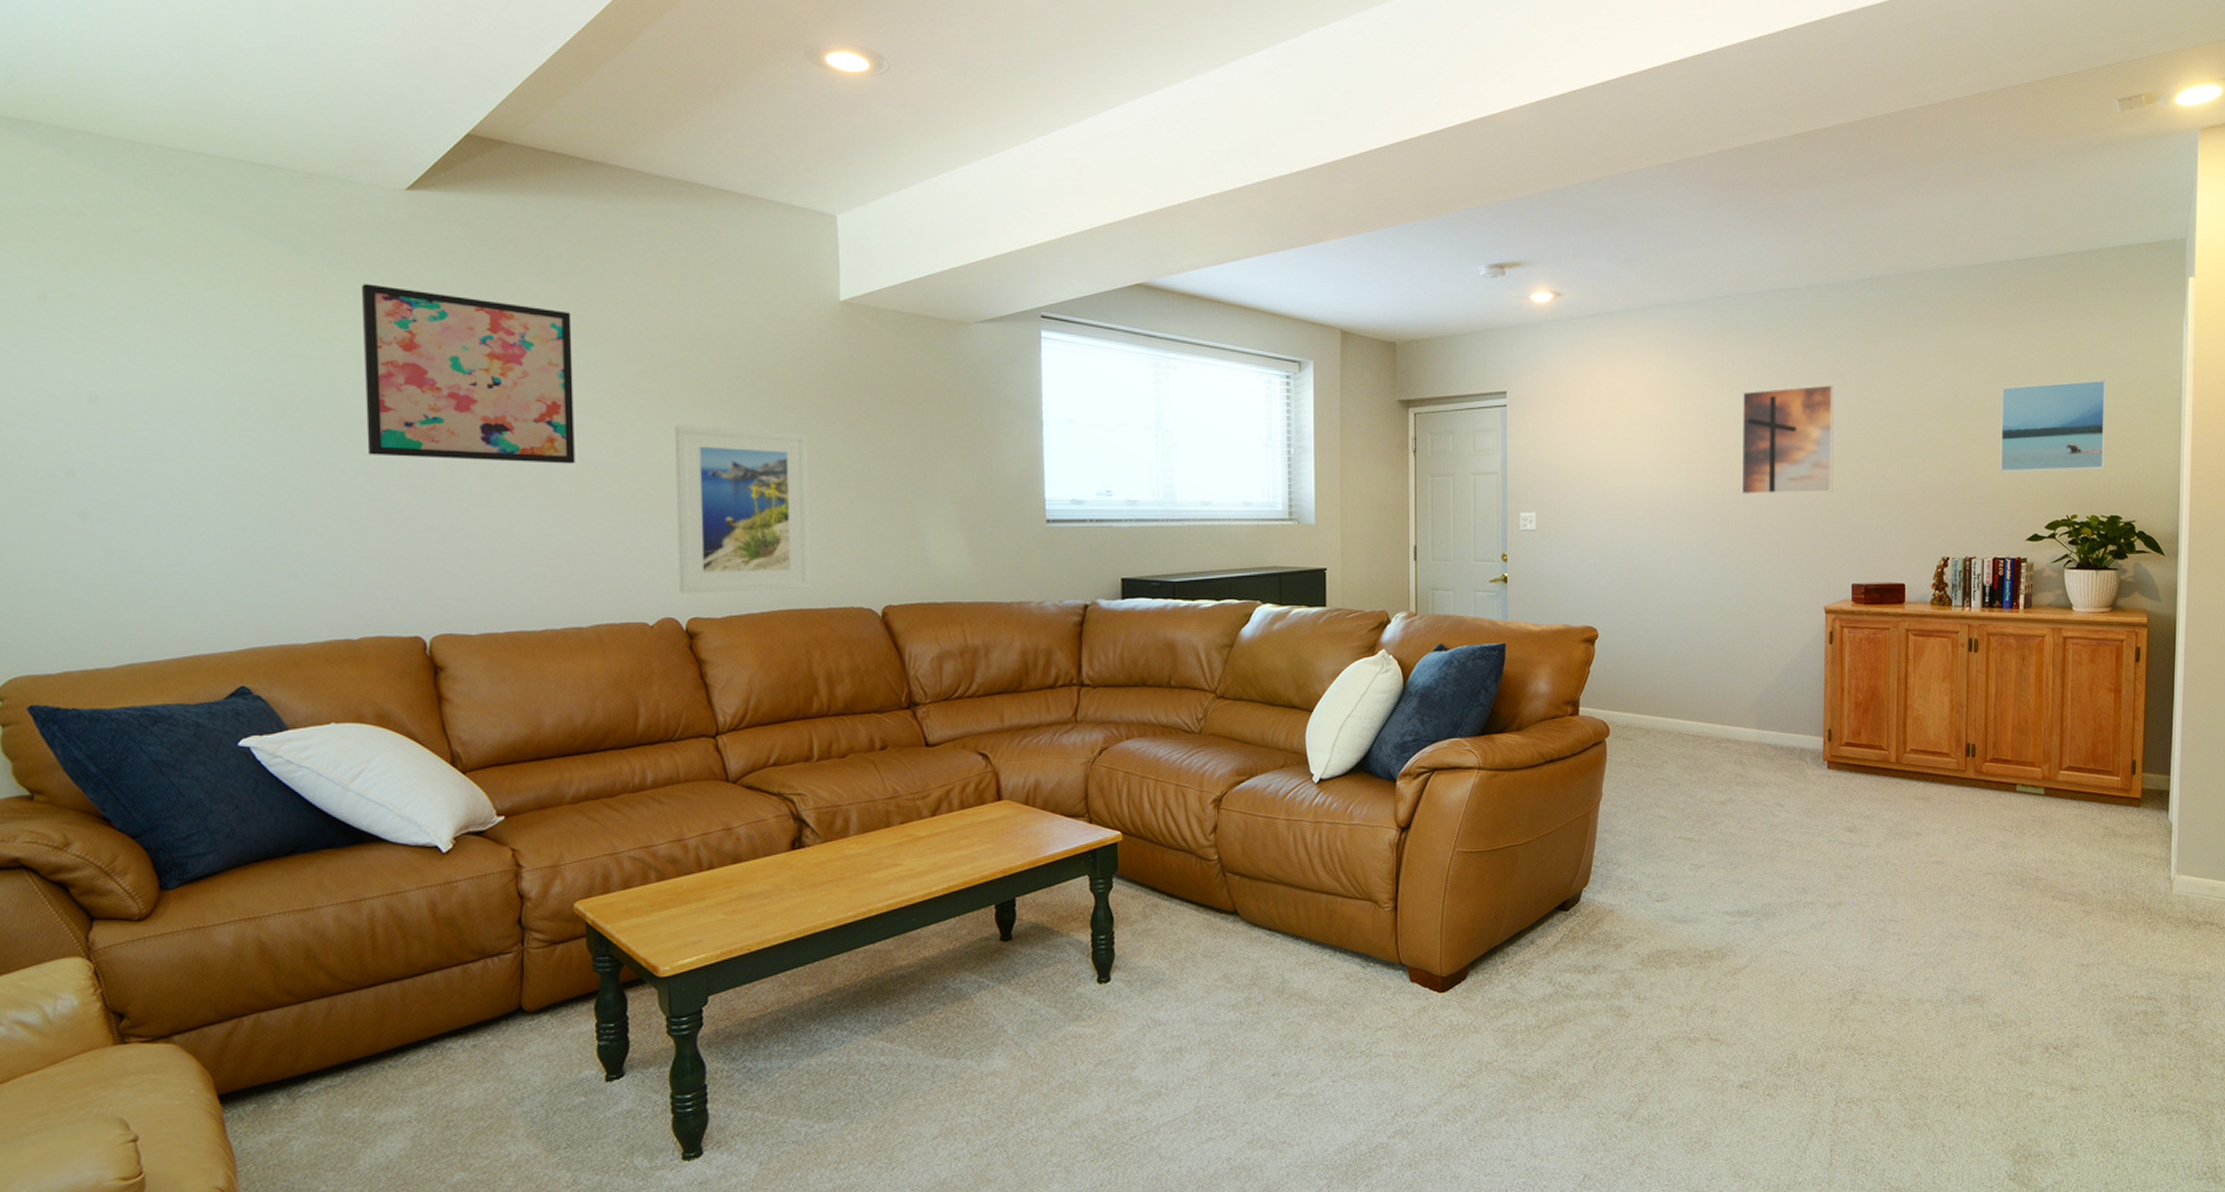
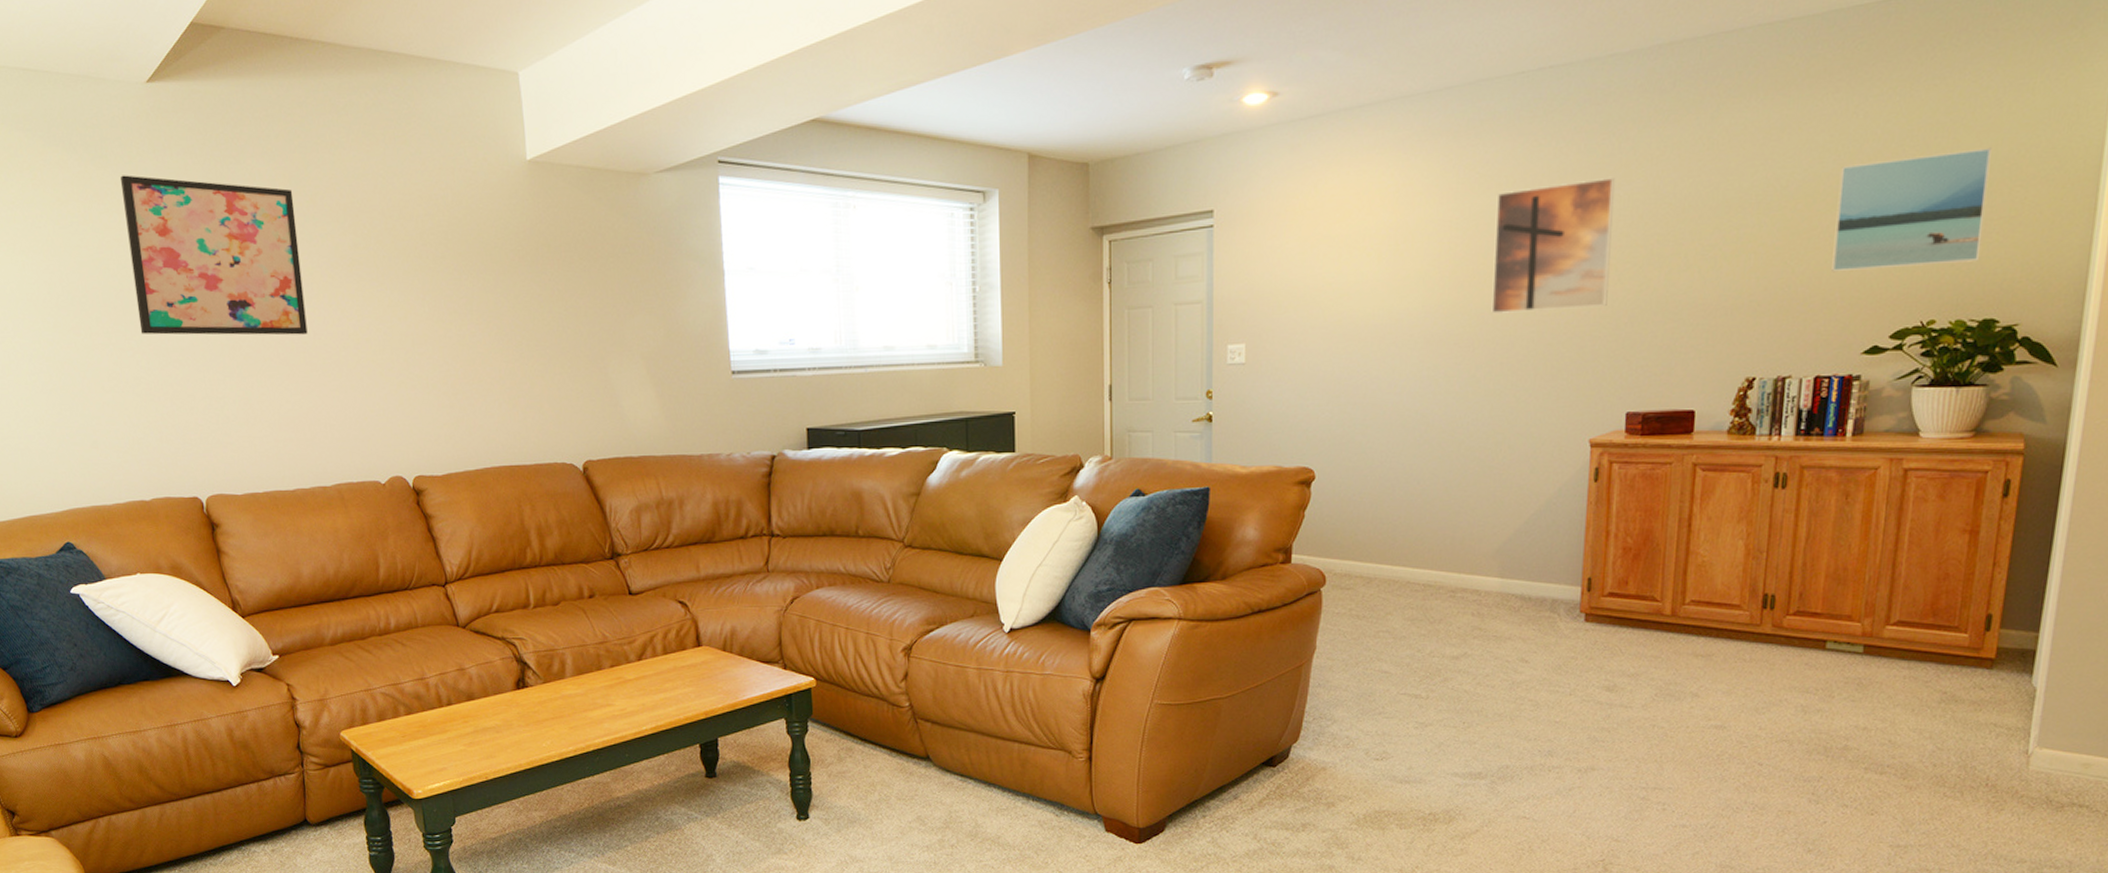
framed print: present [675,425,810,594] -> none [389,292,517,454]

